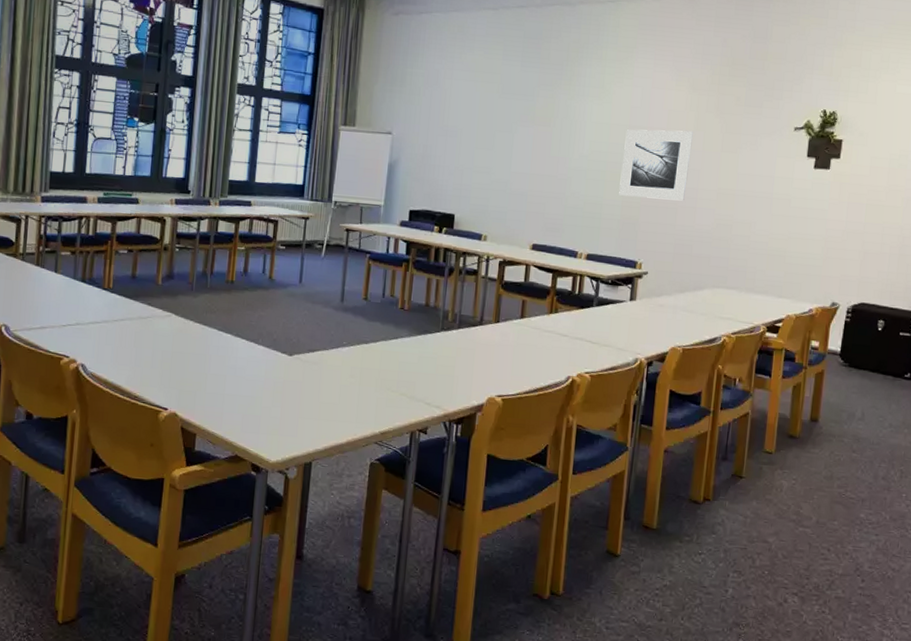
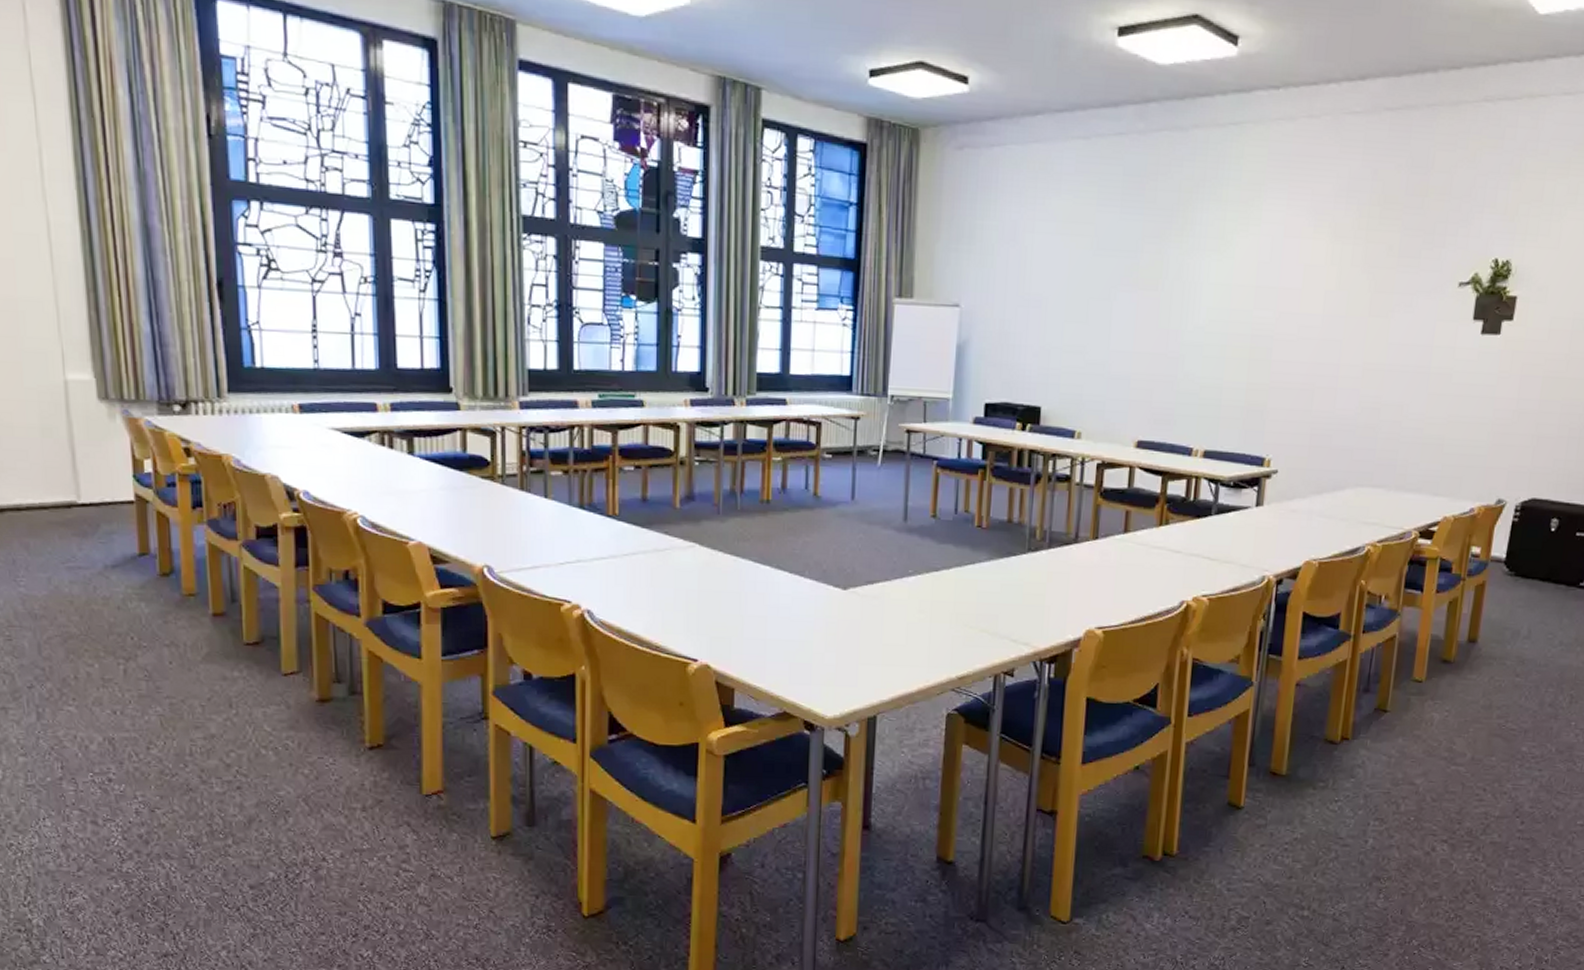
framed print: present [619,129,693,201] -> none [1243,290,1335,381]

